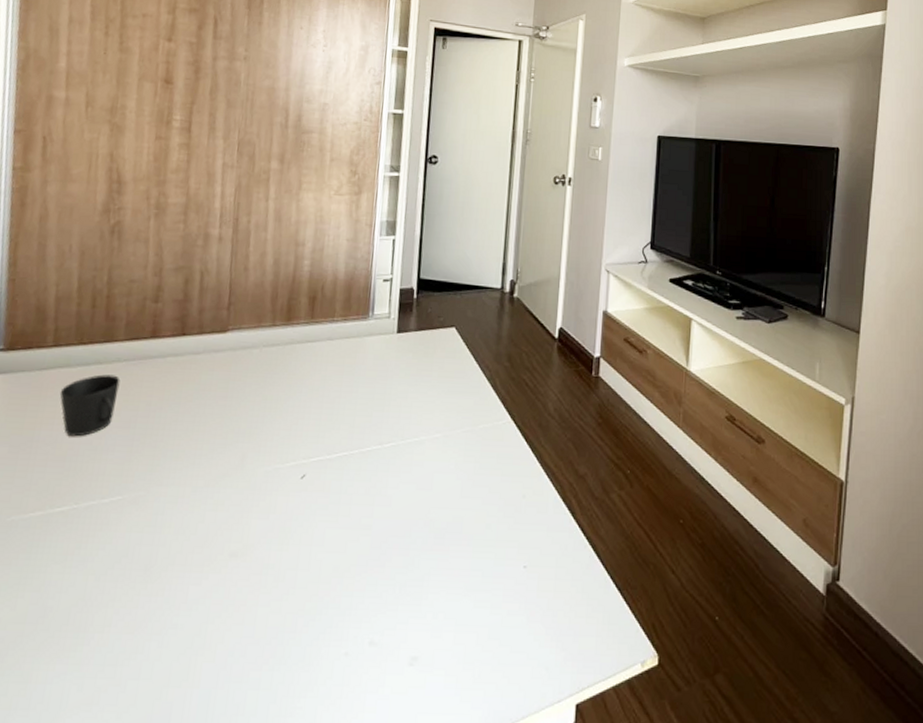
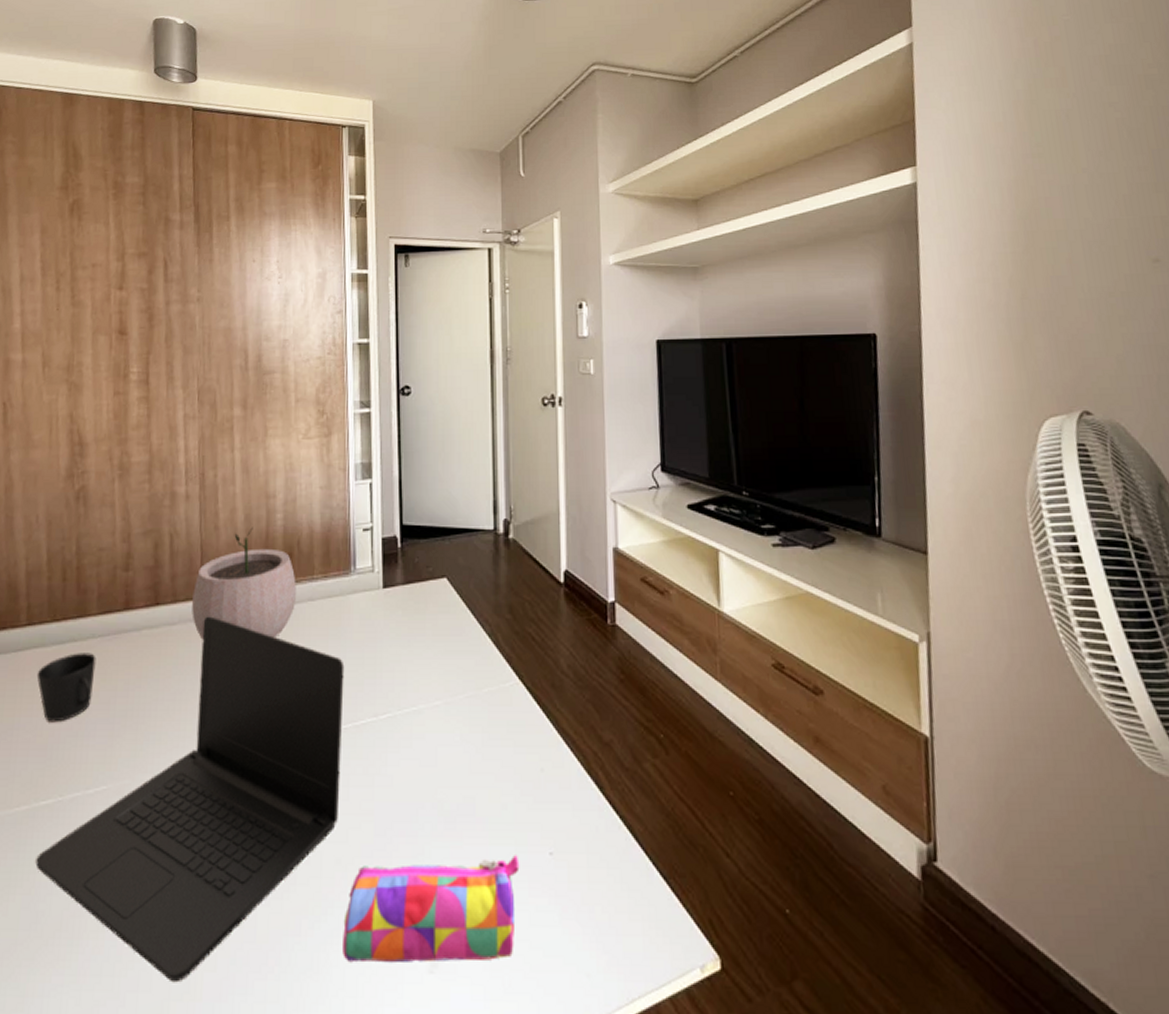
laptop: none [46,348,356,672] -> present [35,616,345,983]
plant pot: none [216,270,318,372] -> present [192,527,296,640]
pencil case: none [333,567,497,657] -> present [343,855,520,964]

